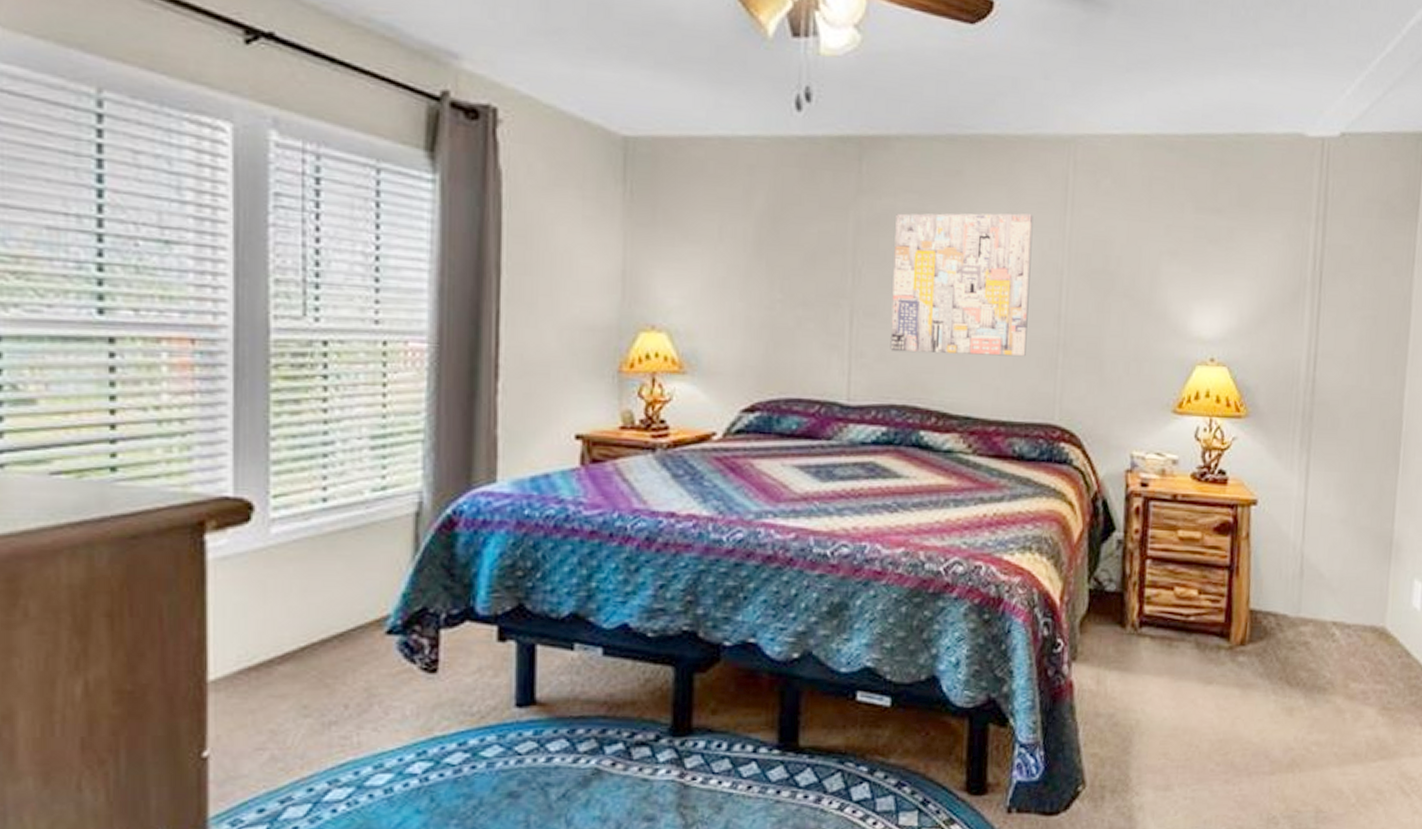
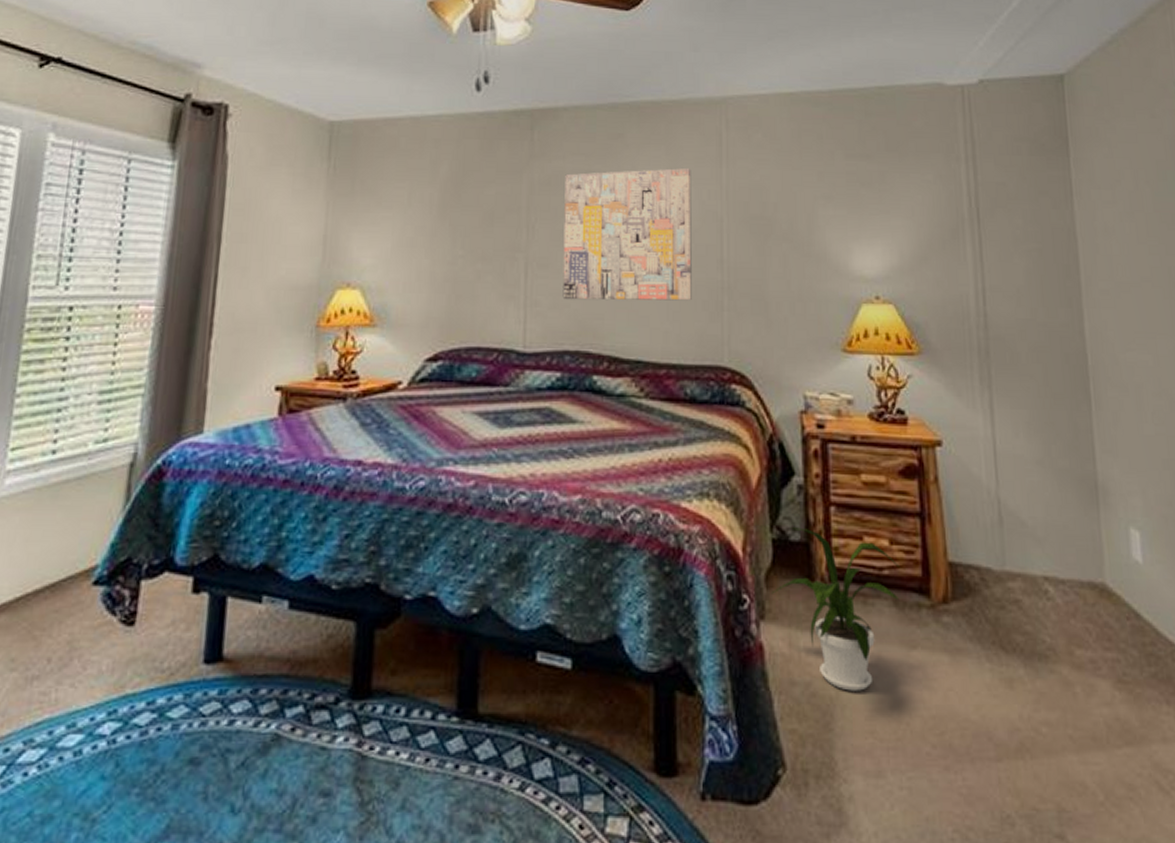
house plant: none [1085,579,1205,721] -> present [772,527,900,691]

